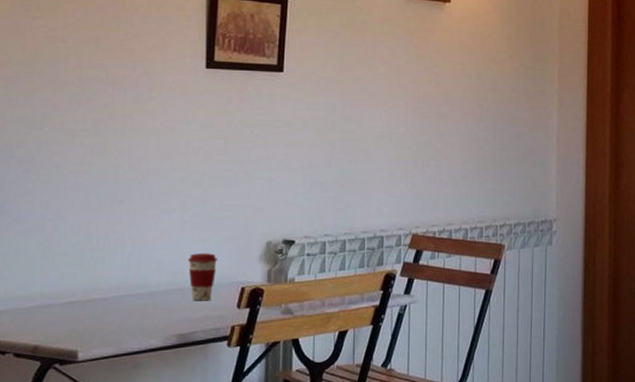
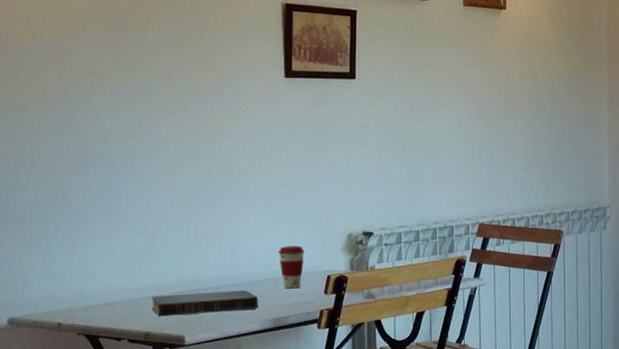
book: none [43,301,162,329] -> present [151,290,258,317]

